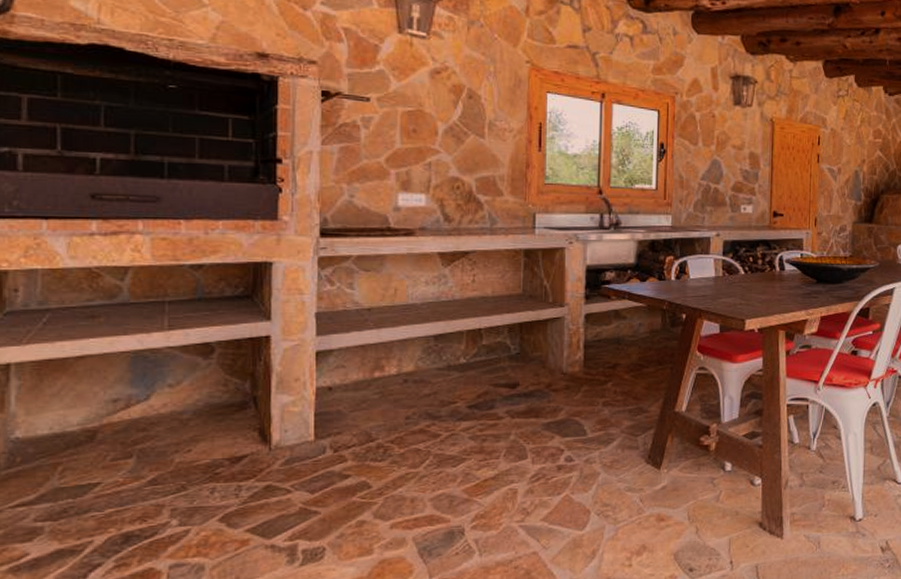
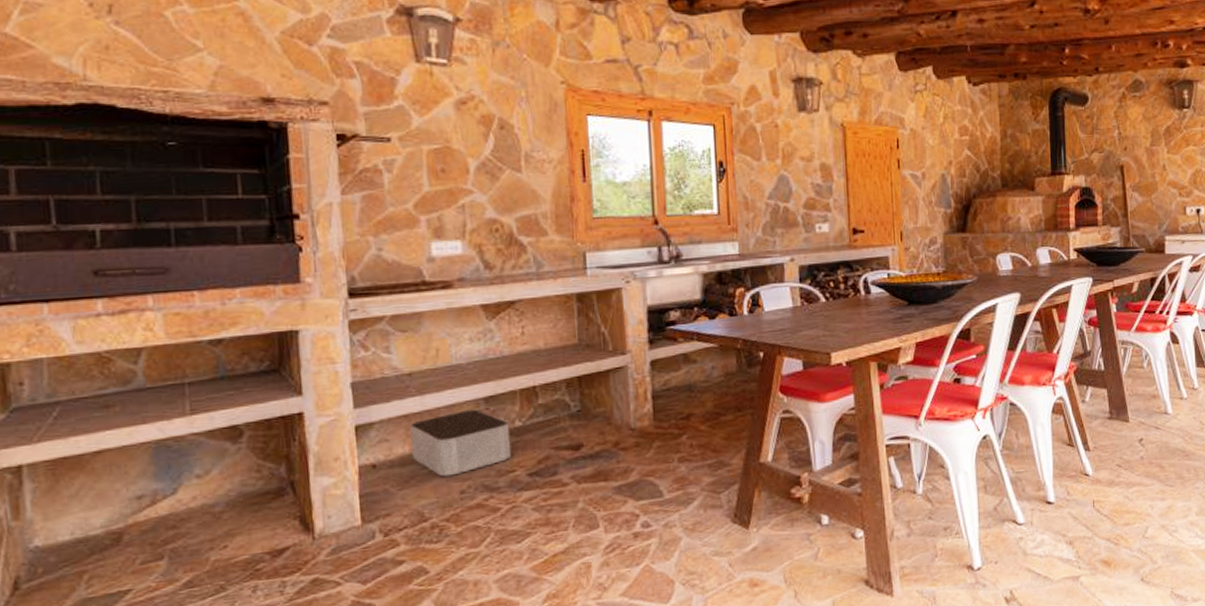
storage bin: none [366,345,455,403] -> present [410,409,512,477]

